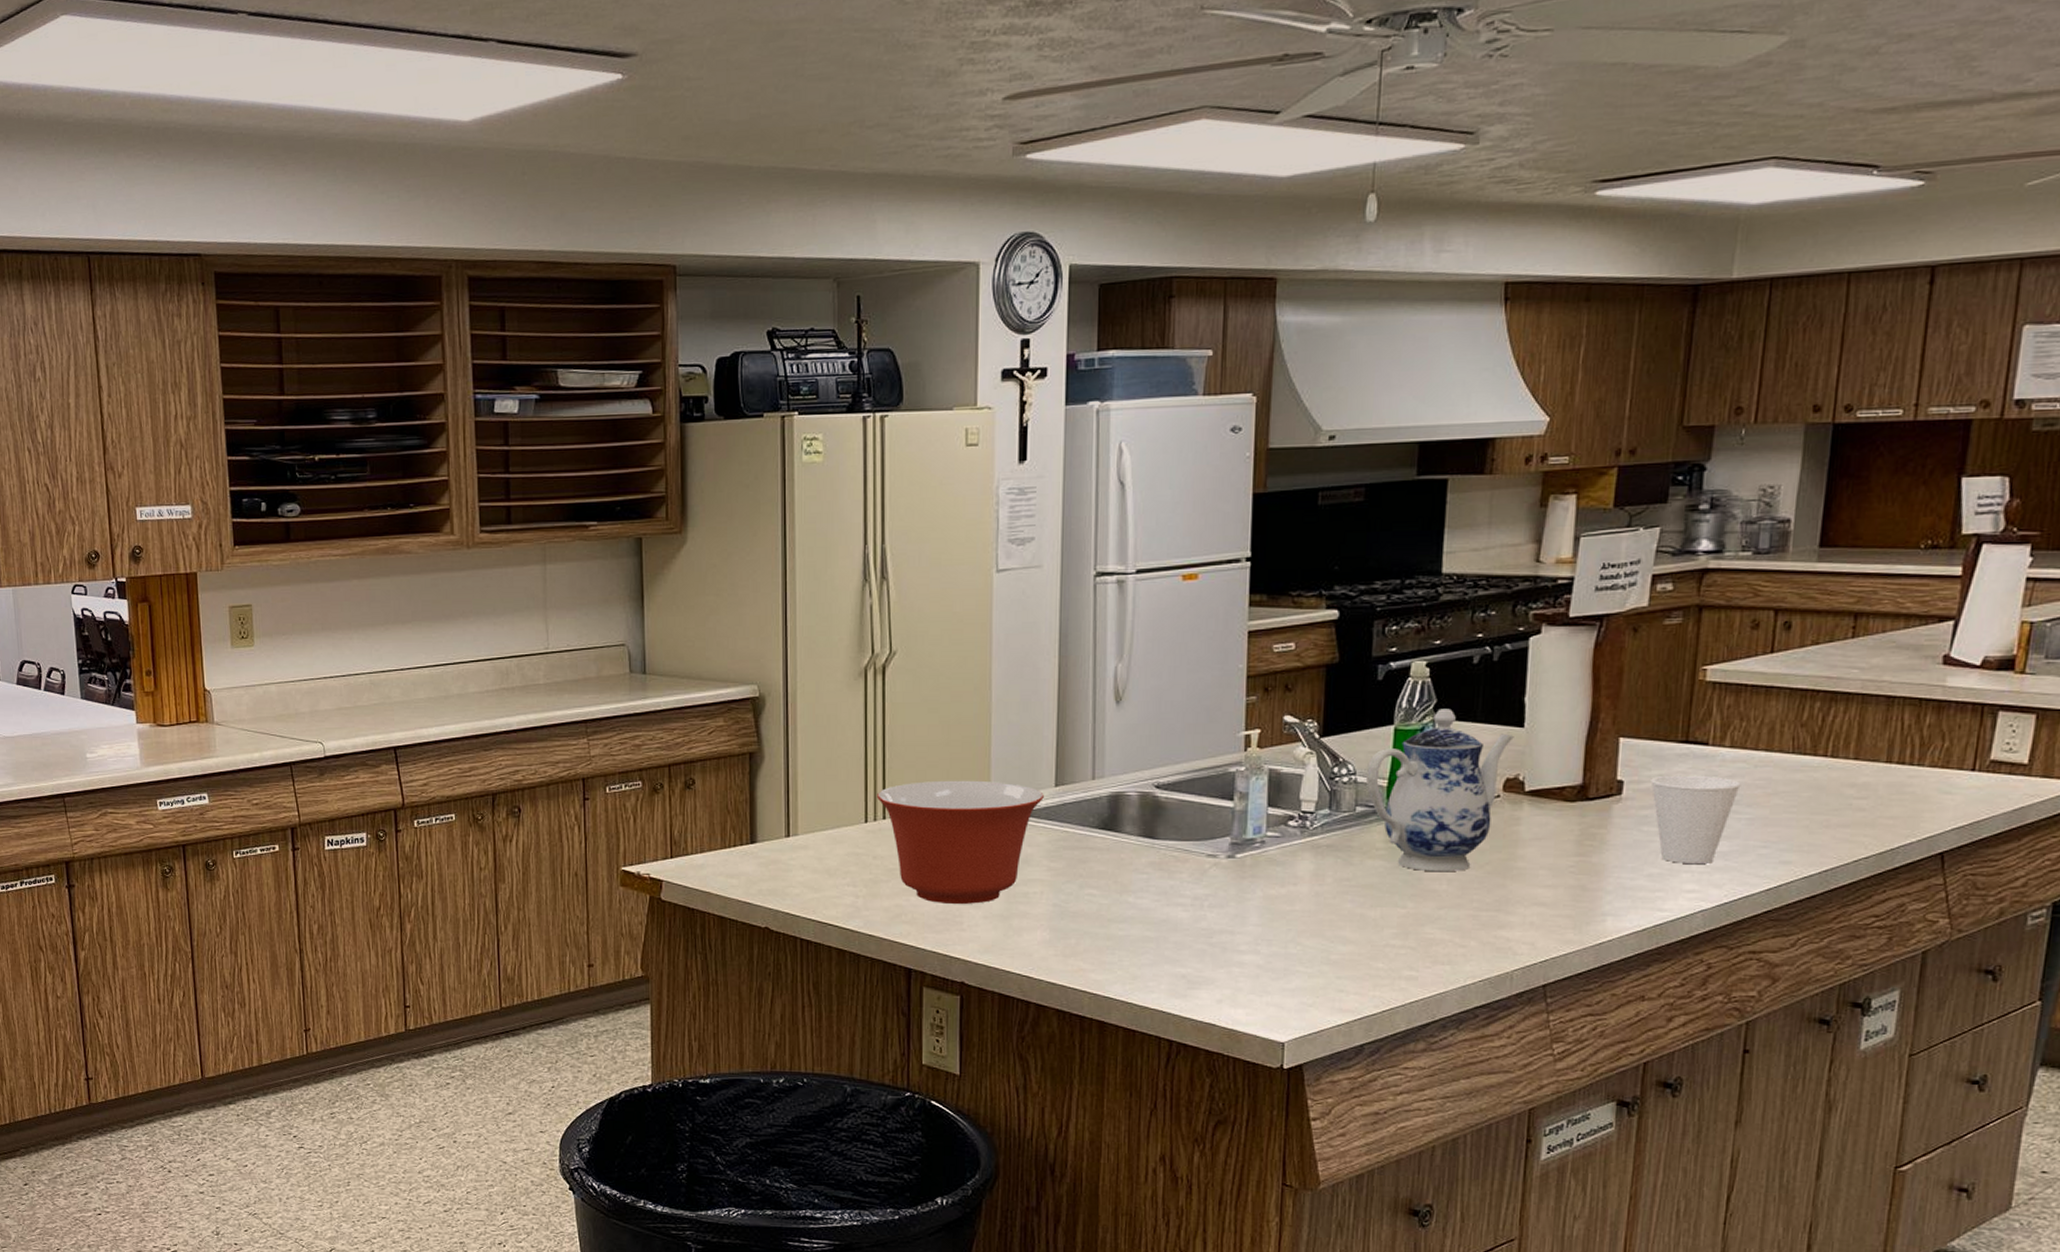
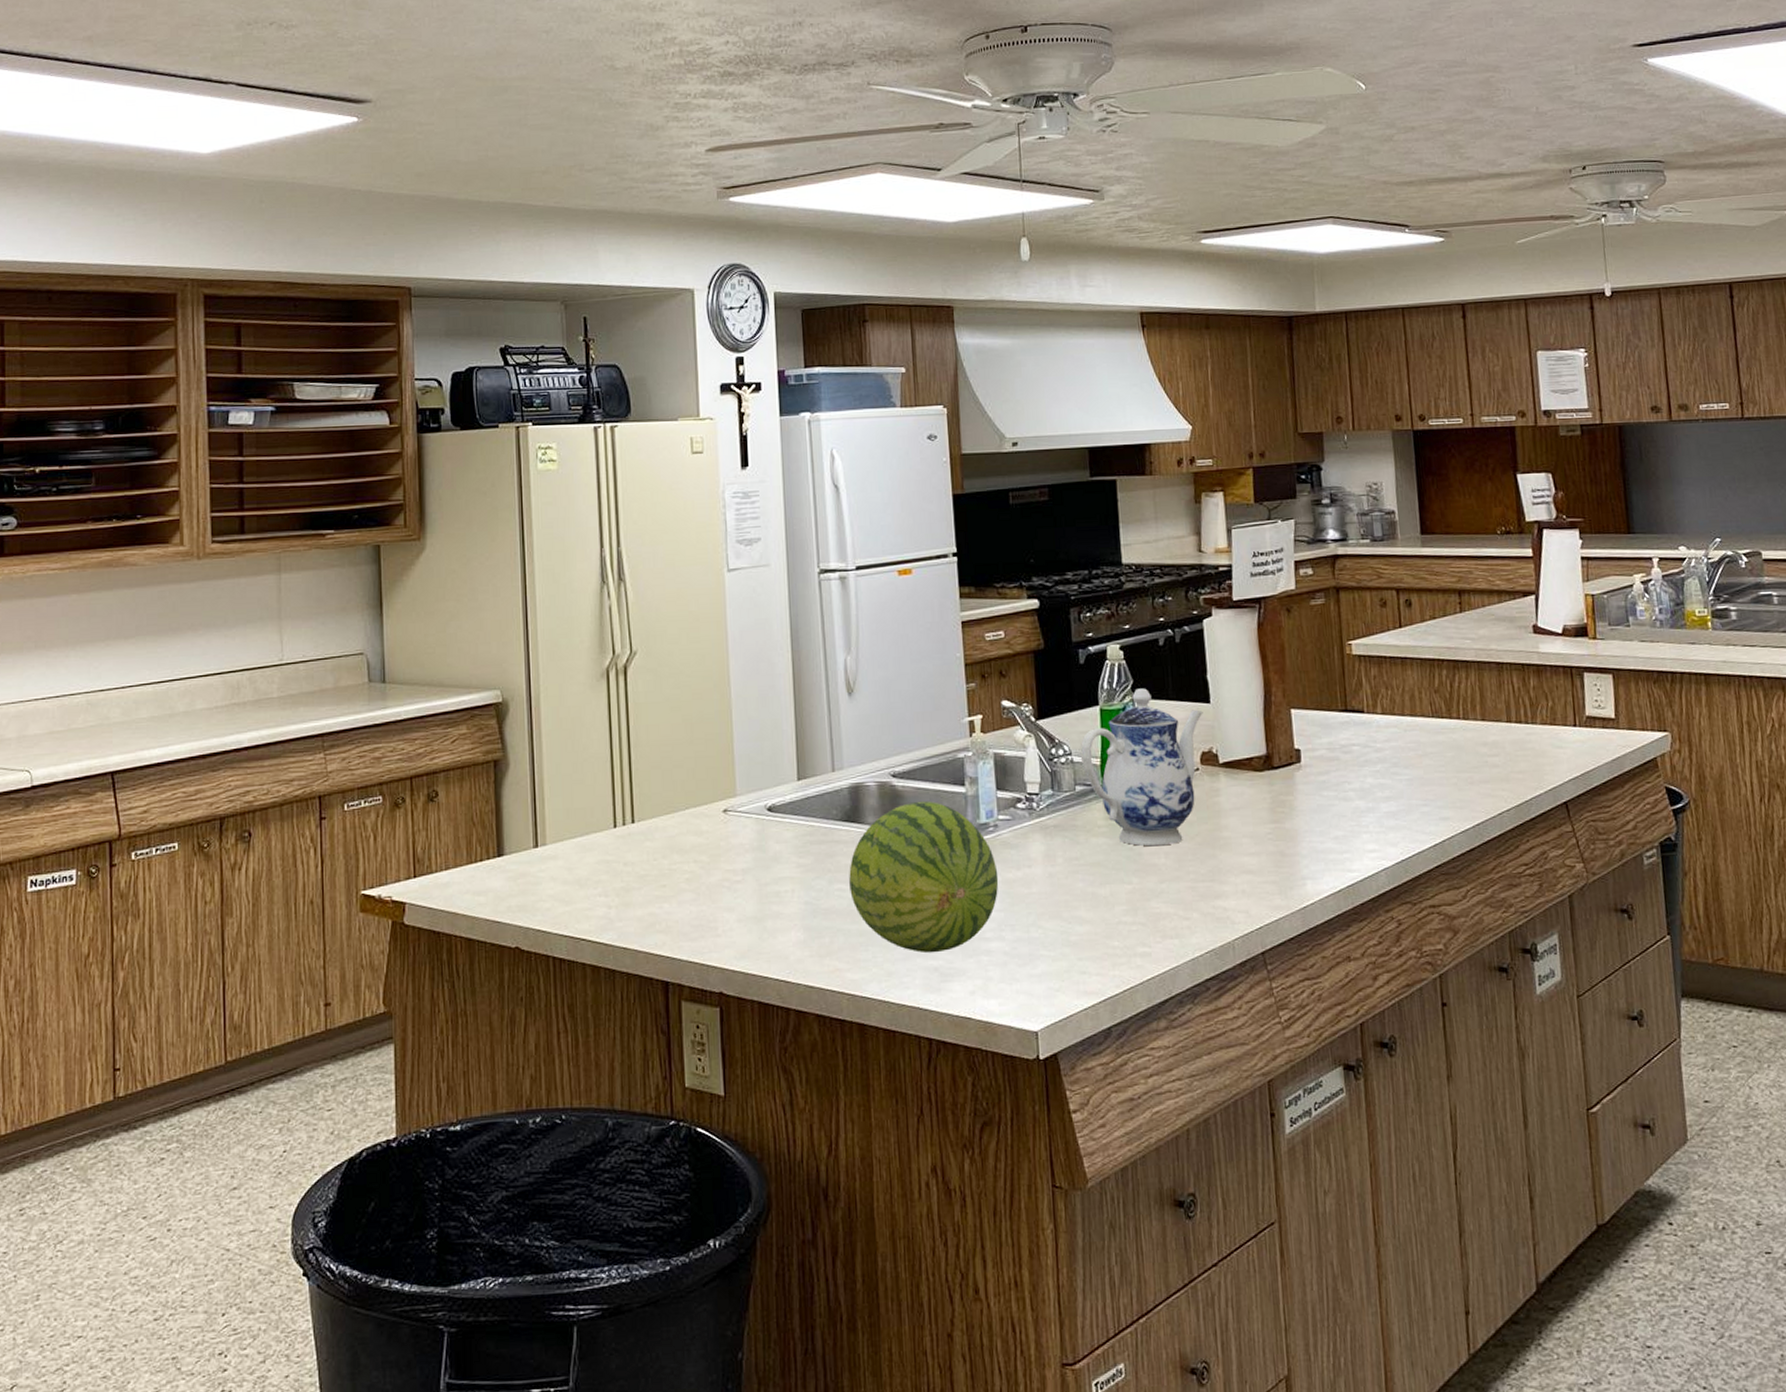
mixing bowl: present [877,780,1044,905] -> none [625,778,788,909]
fruit: none [1101,813,1260,961] -> present [849,801,999,953]
cup: present [1650,775,1741,863] -> none [1322,741,1397,825]

